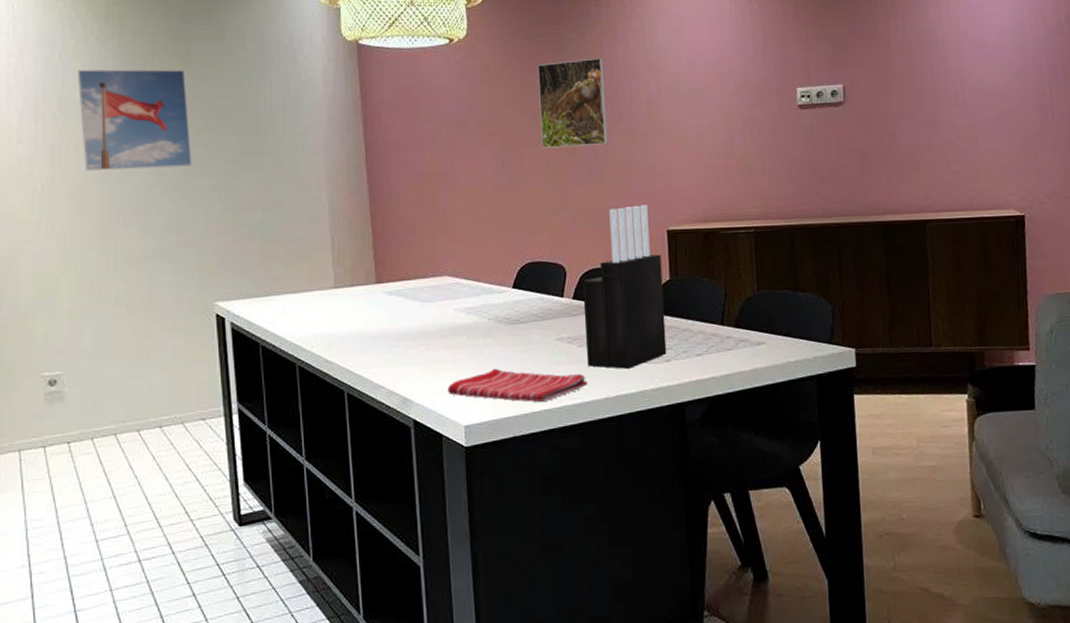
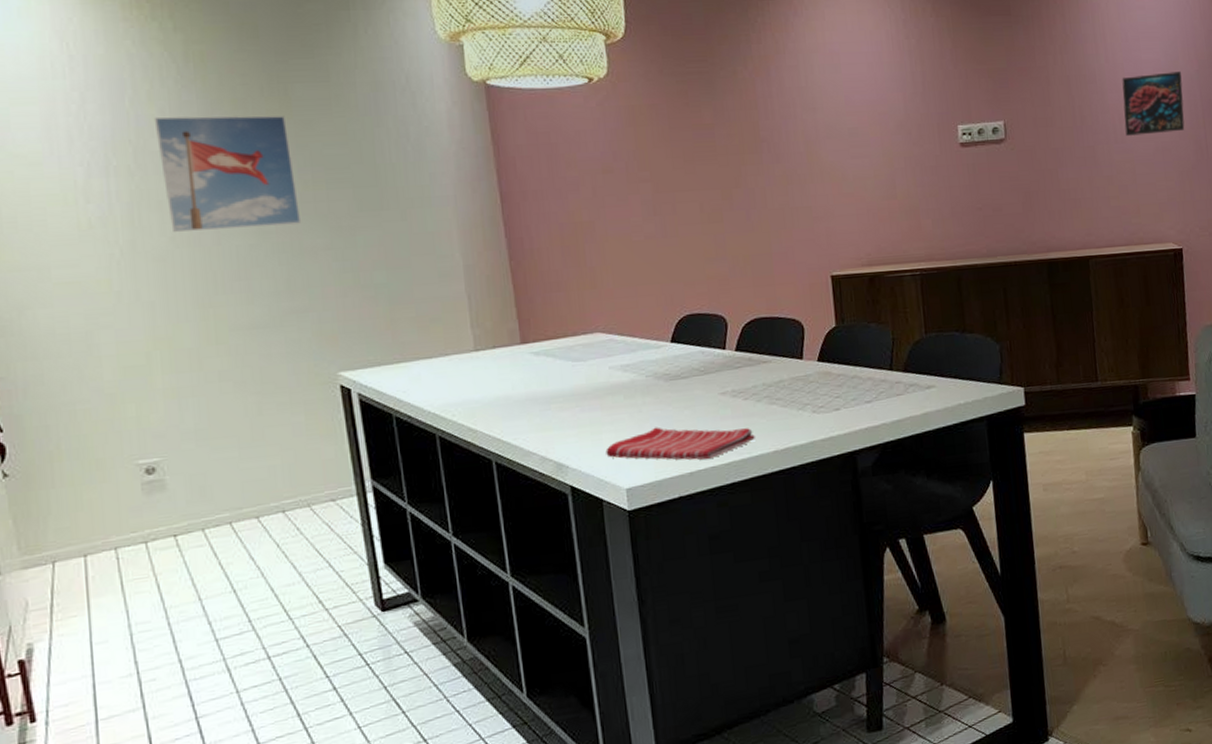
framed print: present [538,58,608,148] -> none [686,96,766,194]
knife block: present [582,205,667,369] -> none [745,250,836,421]
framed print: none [965,38,1030,101] -> present [1122,71,1185,136]

